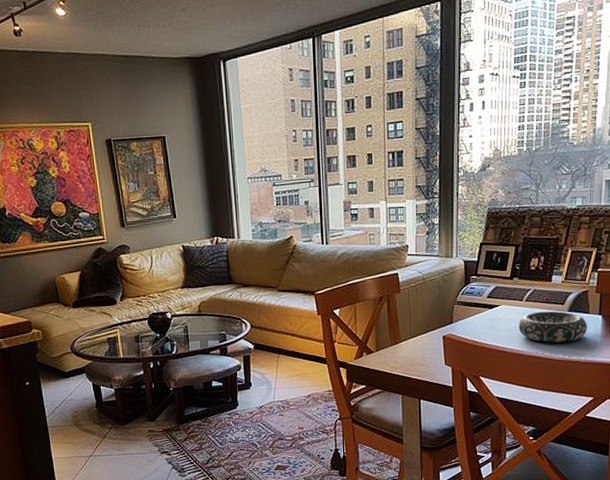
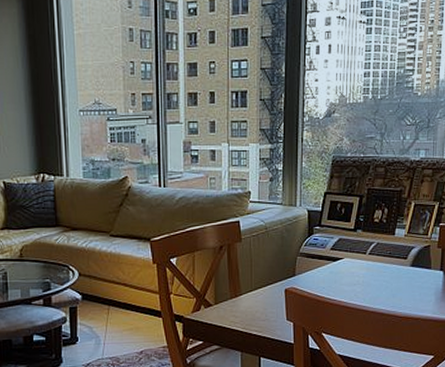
decorative bowl: present [518,311,588,343] -> none [361,265,430,299]

